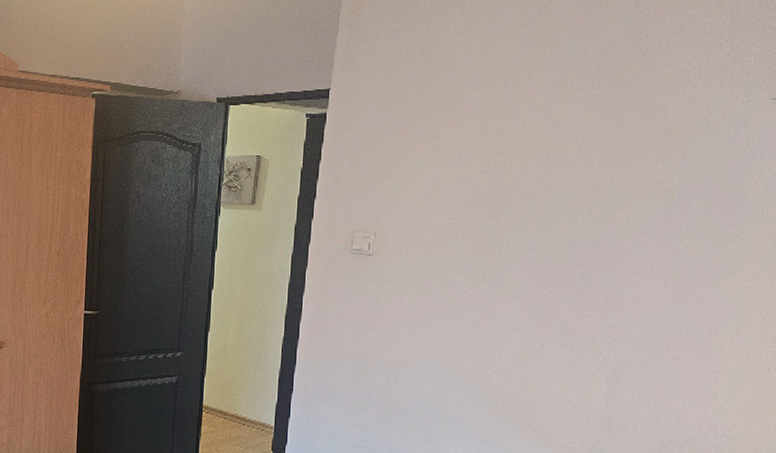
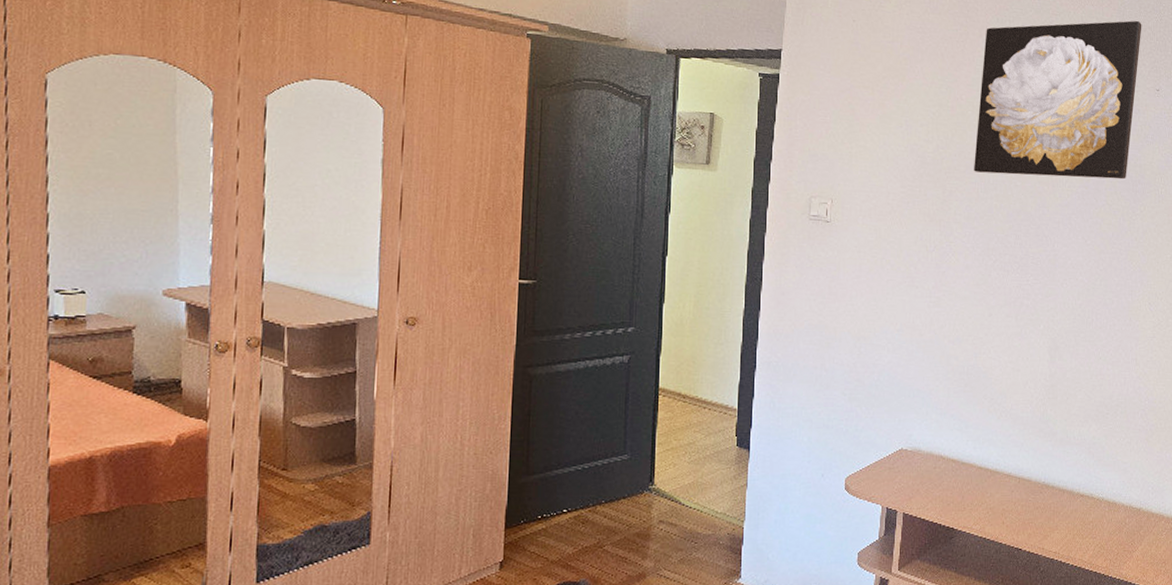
wall art: none [533,20,761,202] -> present [974,20,1142,180]

